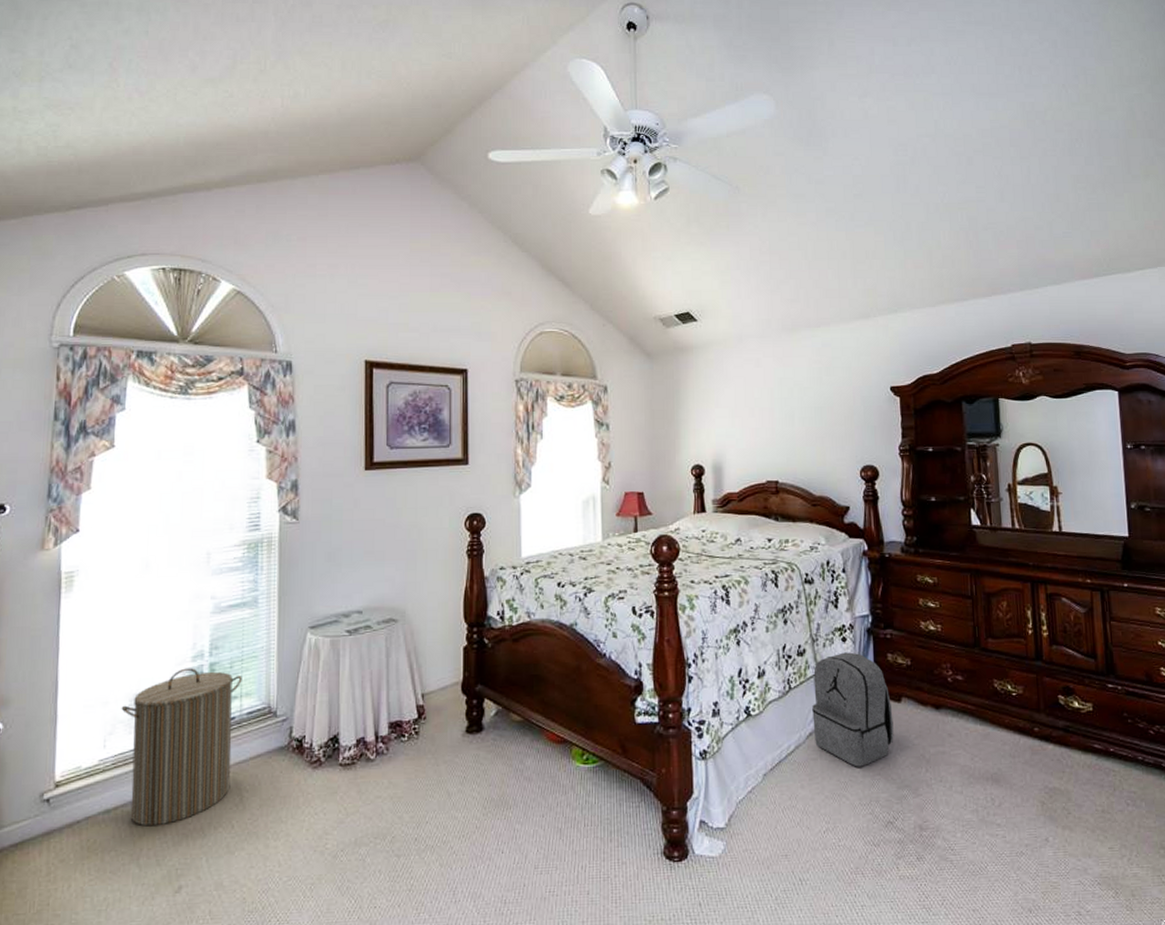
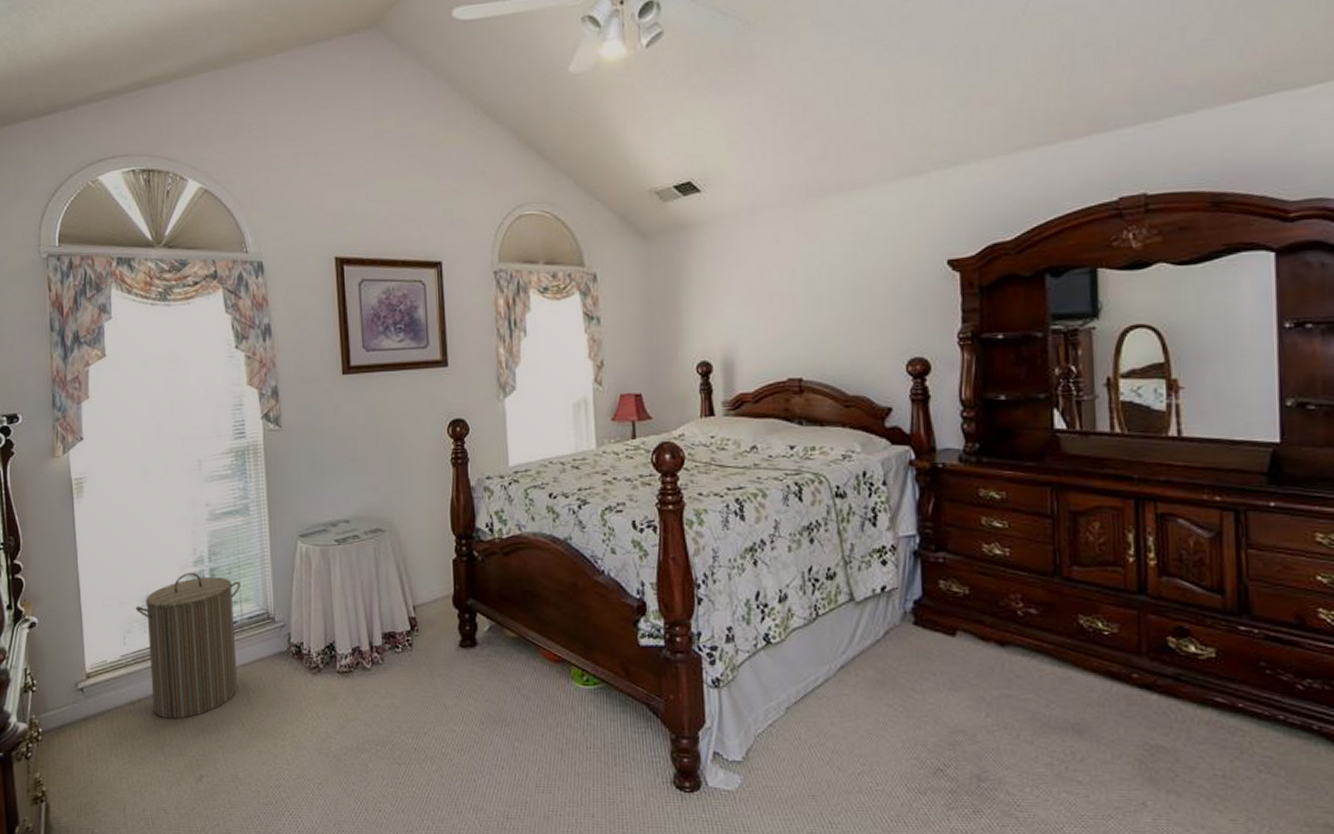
backpack: present [812,652,894,767] -> none [844,577,946,706]

